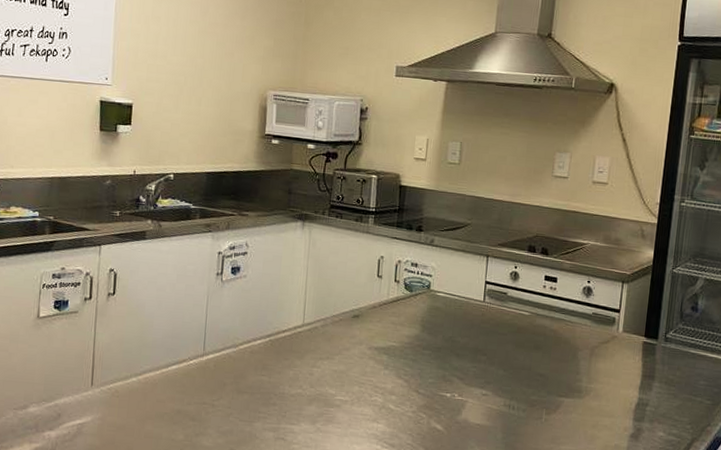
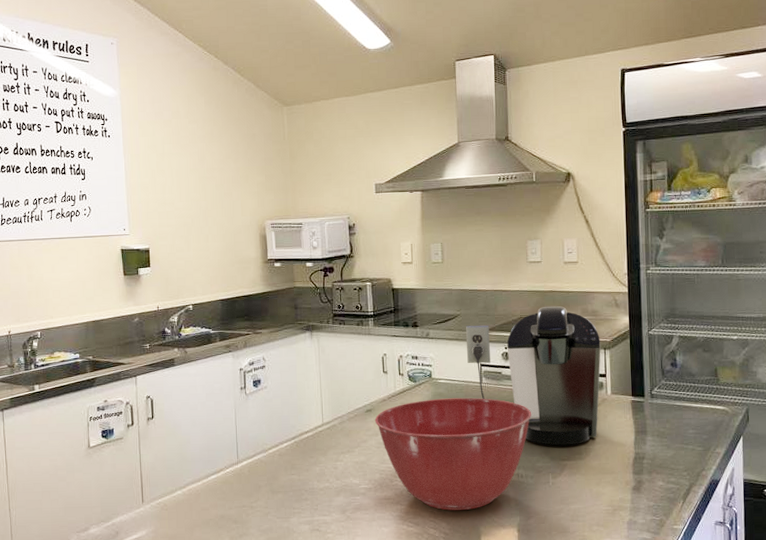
mixing bowl: none [361,312,534,437] -> present [374,397,532,510]
coffee maker: none [472,227,620,381] -> present [465,306,601,446]

